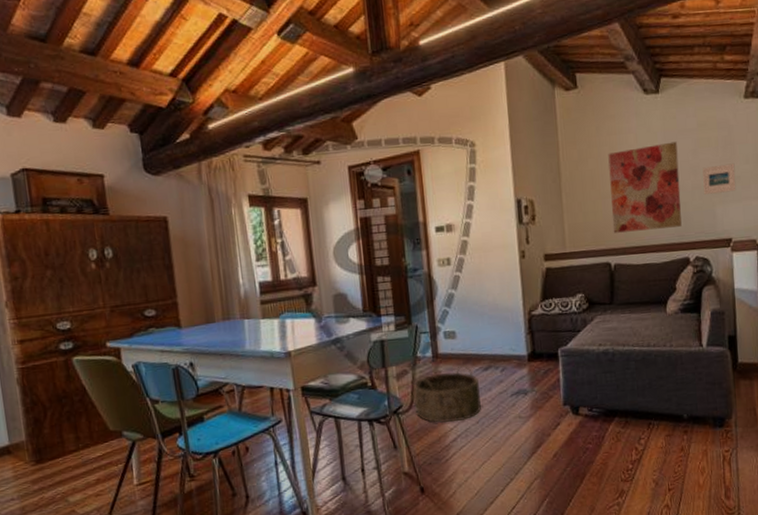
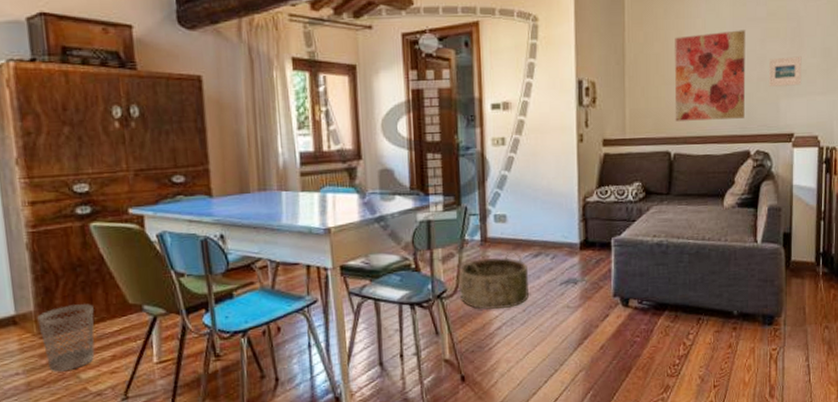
wastebasket: none [29,432,81,497] -> present [37,304,95,372]

